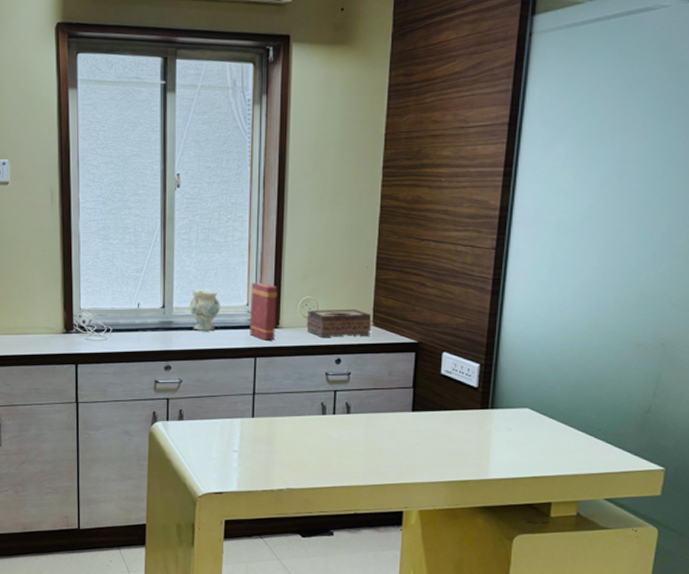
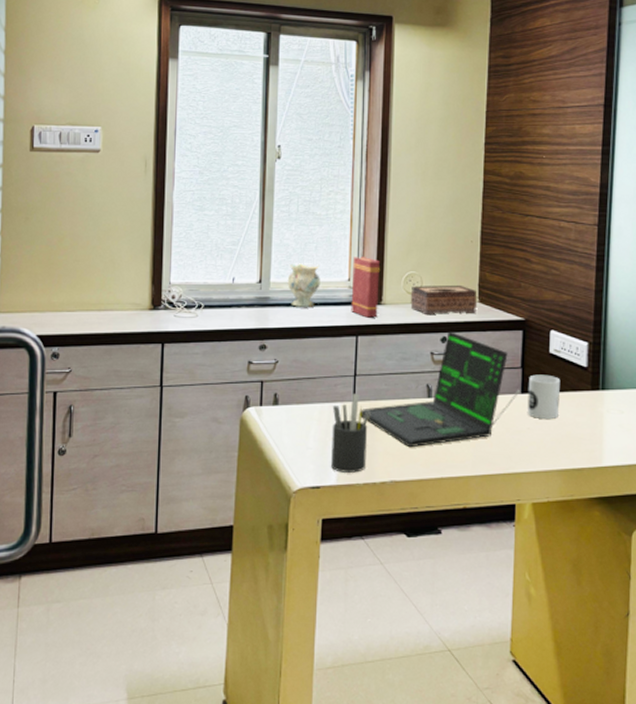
pen holder: none [233,409,269,481] -> present [331,393,371,473]
laptop: none [259,353,412,460] -> present [360,331,521,448]
mug: none [417,394,451,436] -> present [527,374,561,420]

